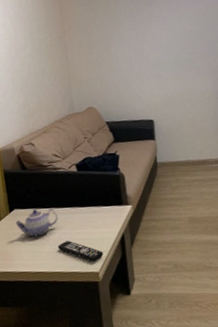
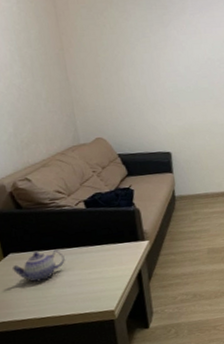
remote control: present [58,241,104,263] -> none [66,282,119,301]

